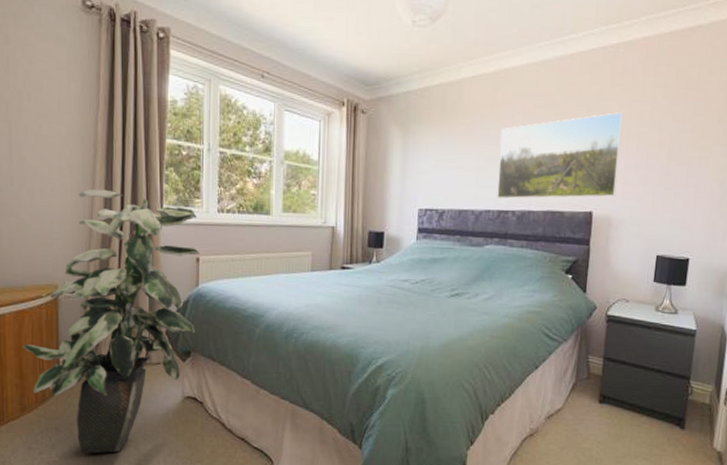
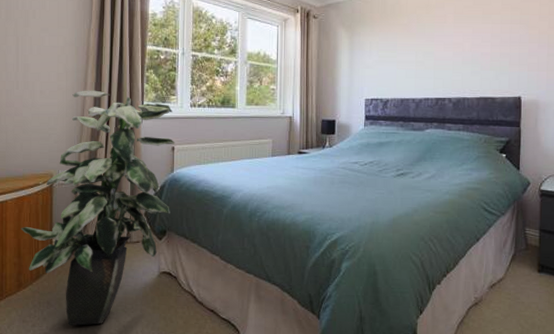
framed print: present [497,112,624,199] -> none [434,9,544,88]

